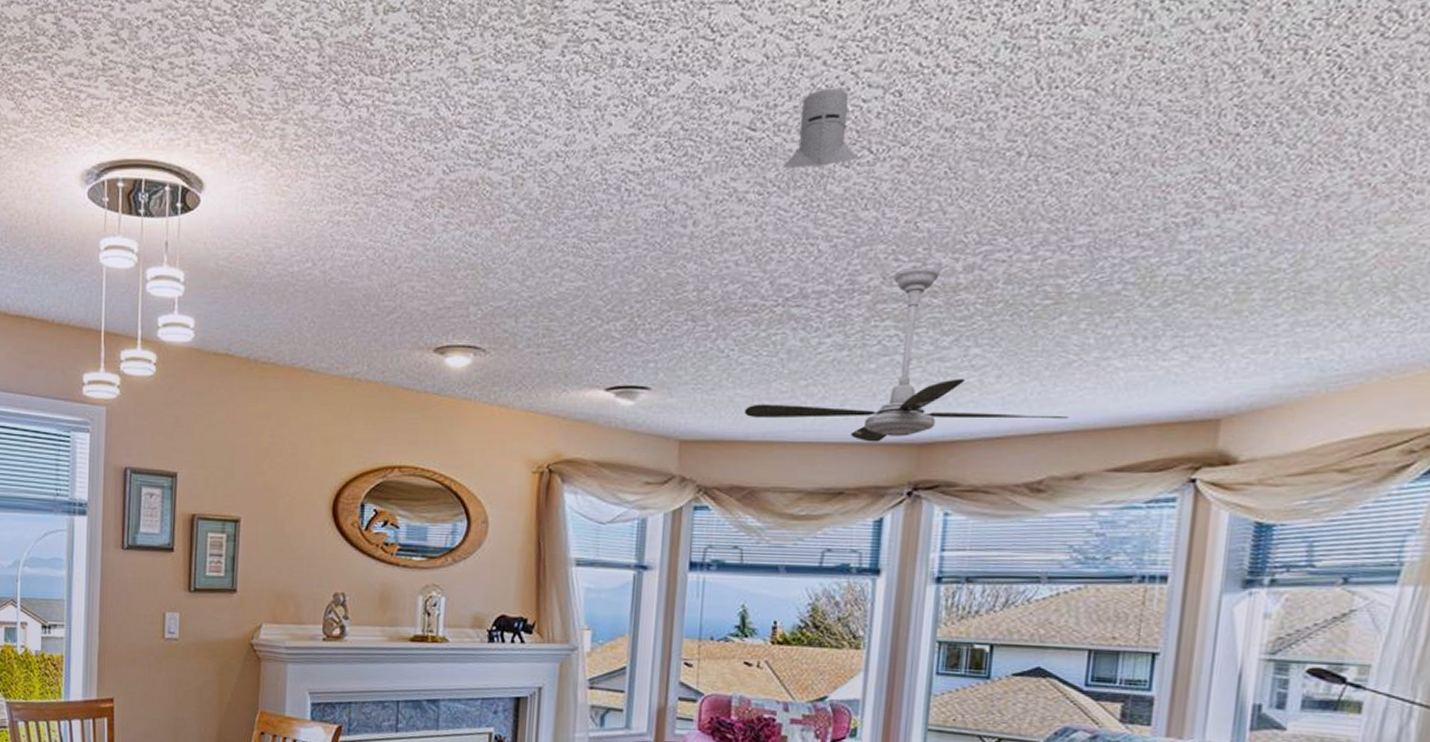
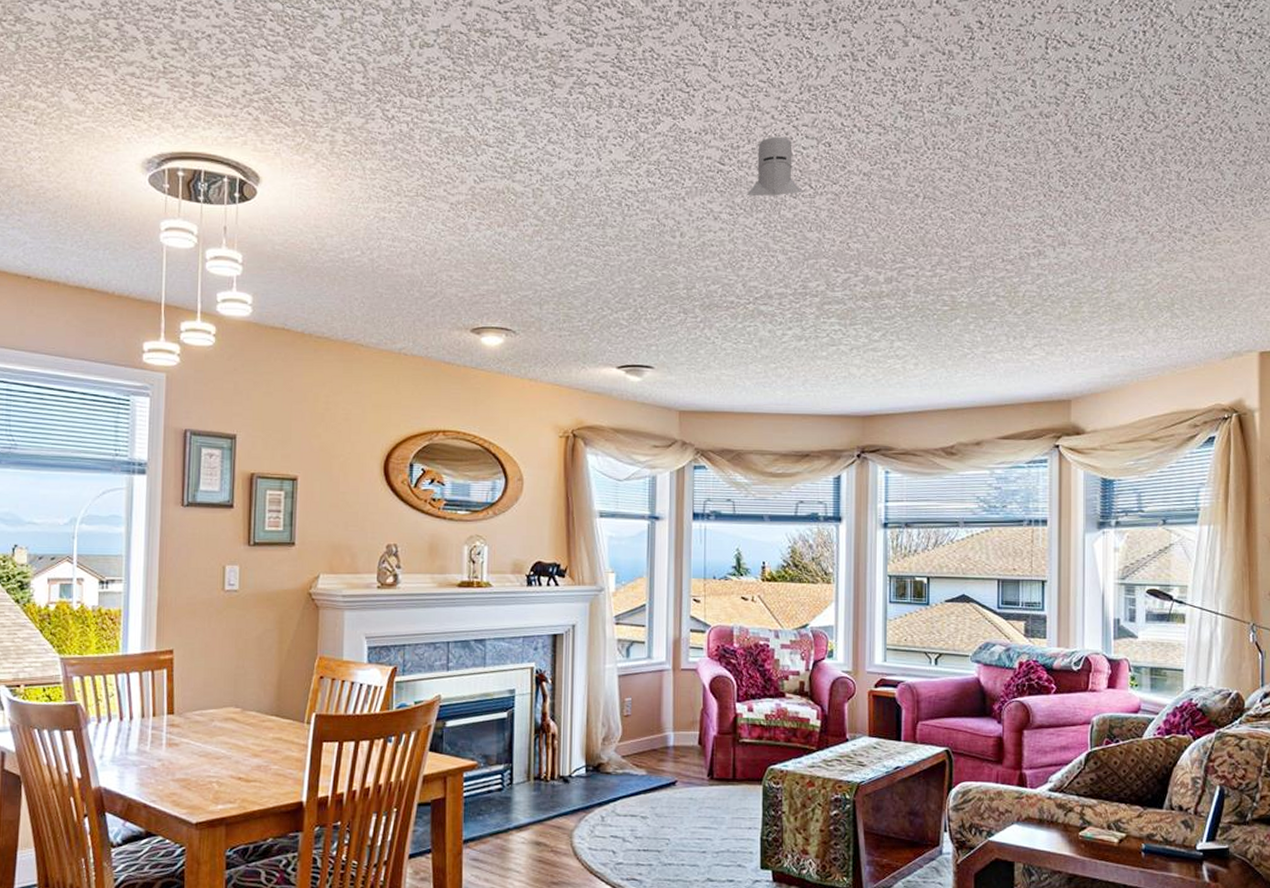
ceiling fan: present [744,267,1068,442] -> none [729,277,968,414]

